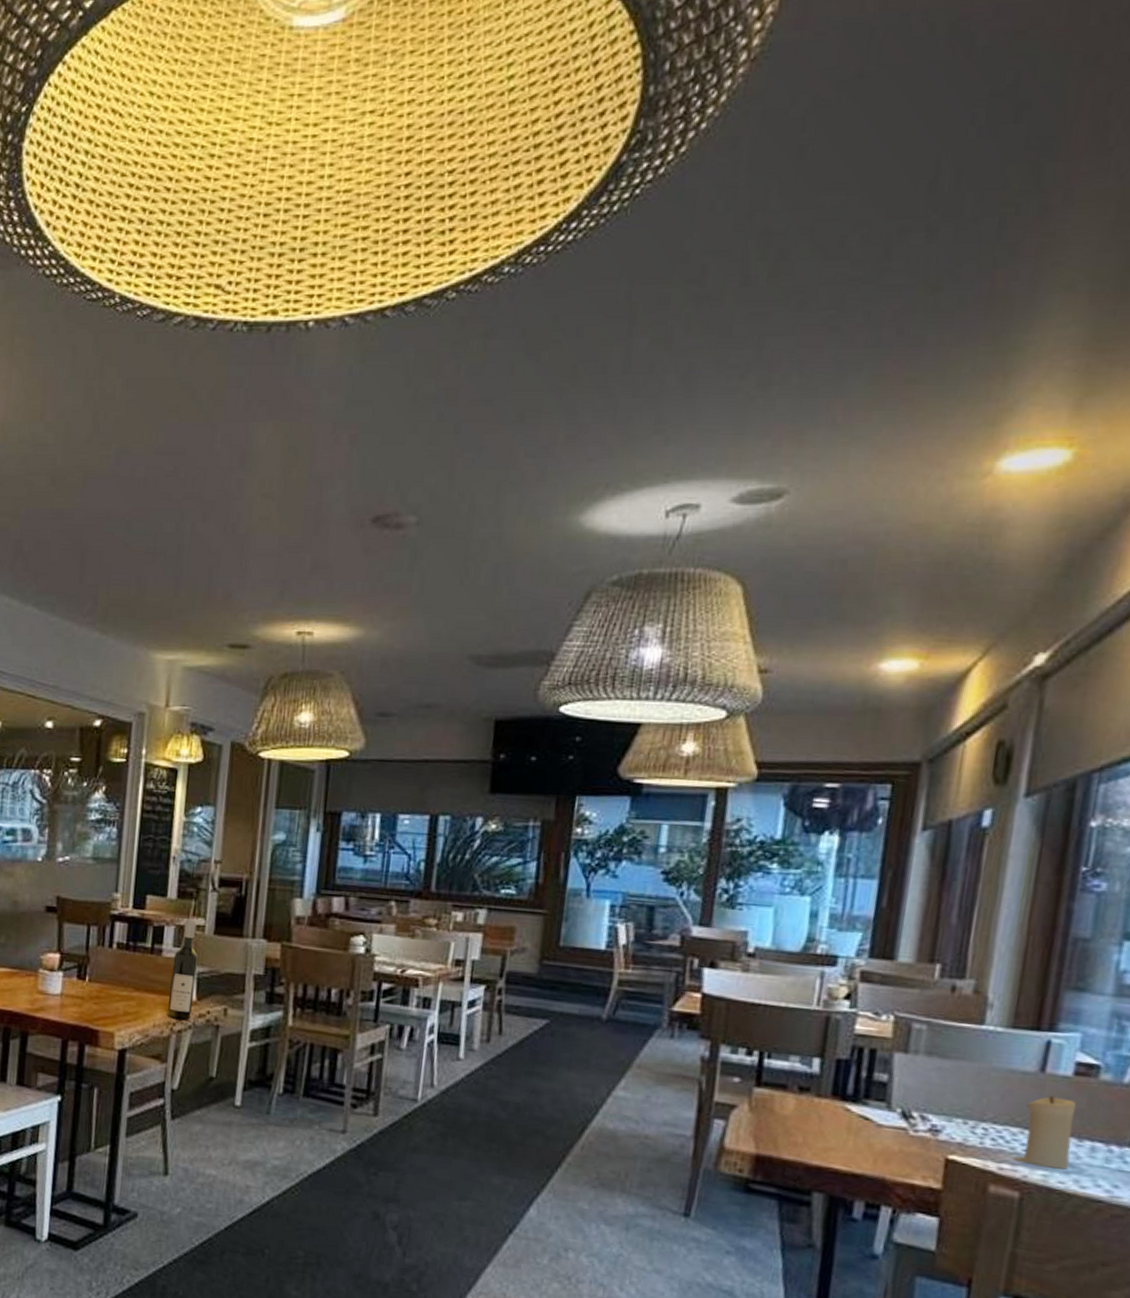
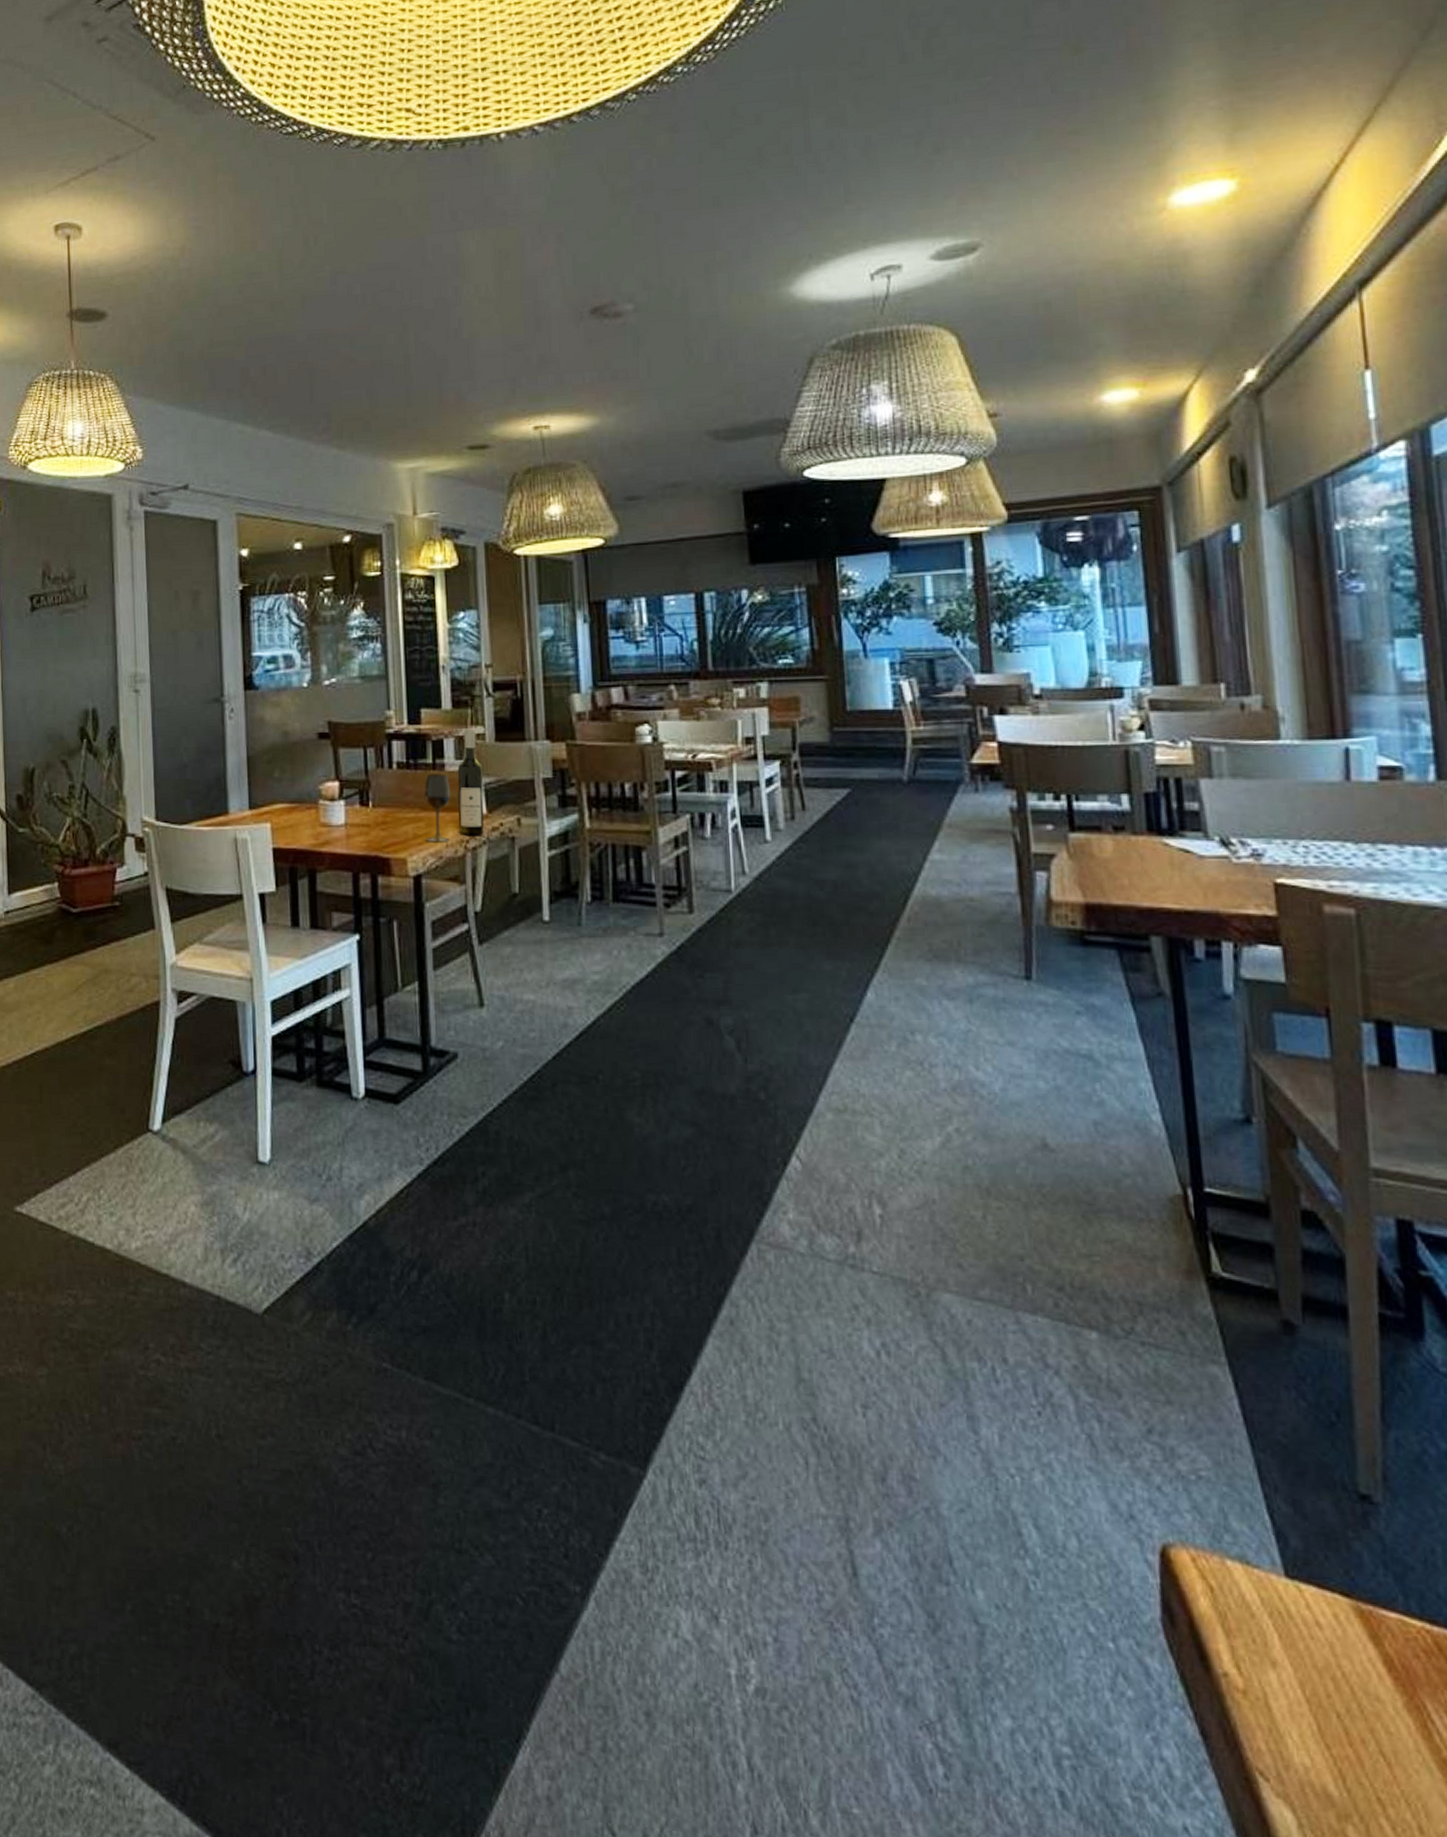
wine glass: none [135,958,165,1023] -> present [424,774,450,843]
candle: present [1013,1095,1077,1171] -> none [1340,803,1398,881]

